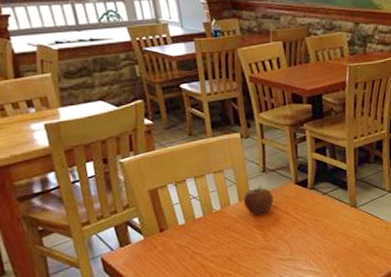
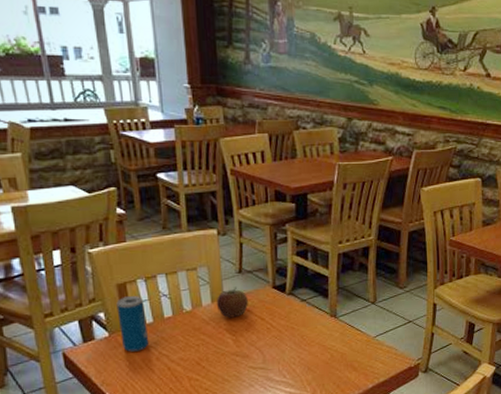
beverage can: none [149,200,183,253] -> present [116,296,149,352]

